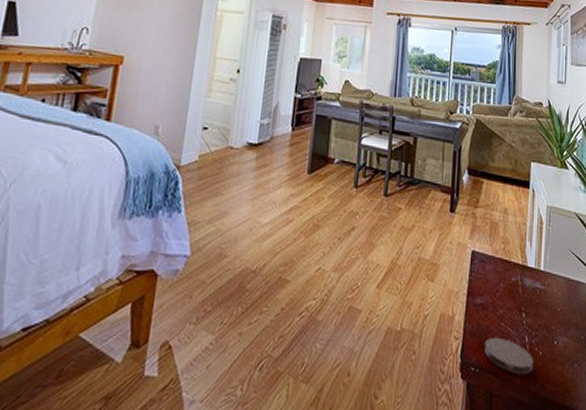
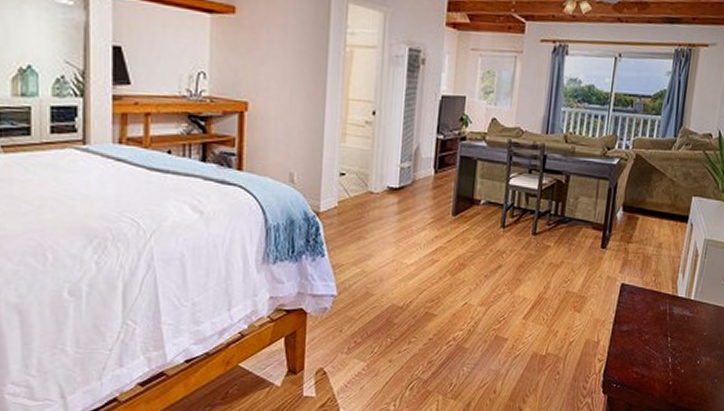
coaster: present [484,338,533,375] -> none [627,359,675,389]

